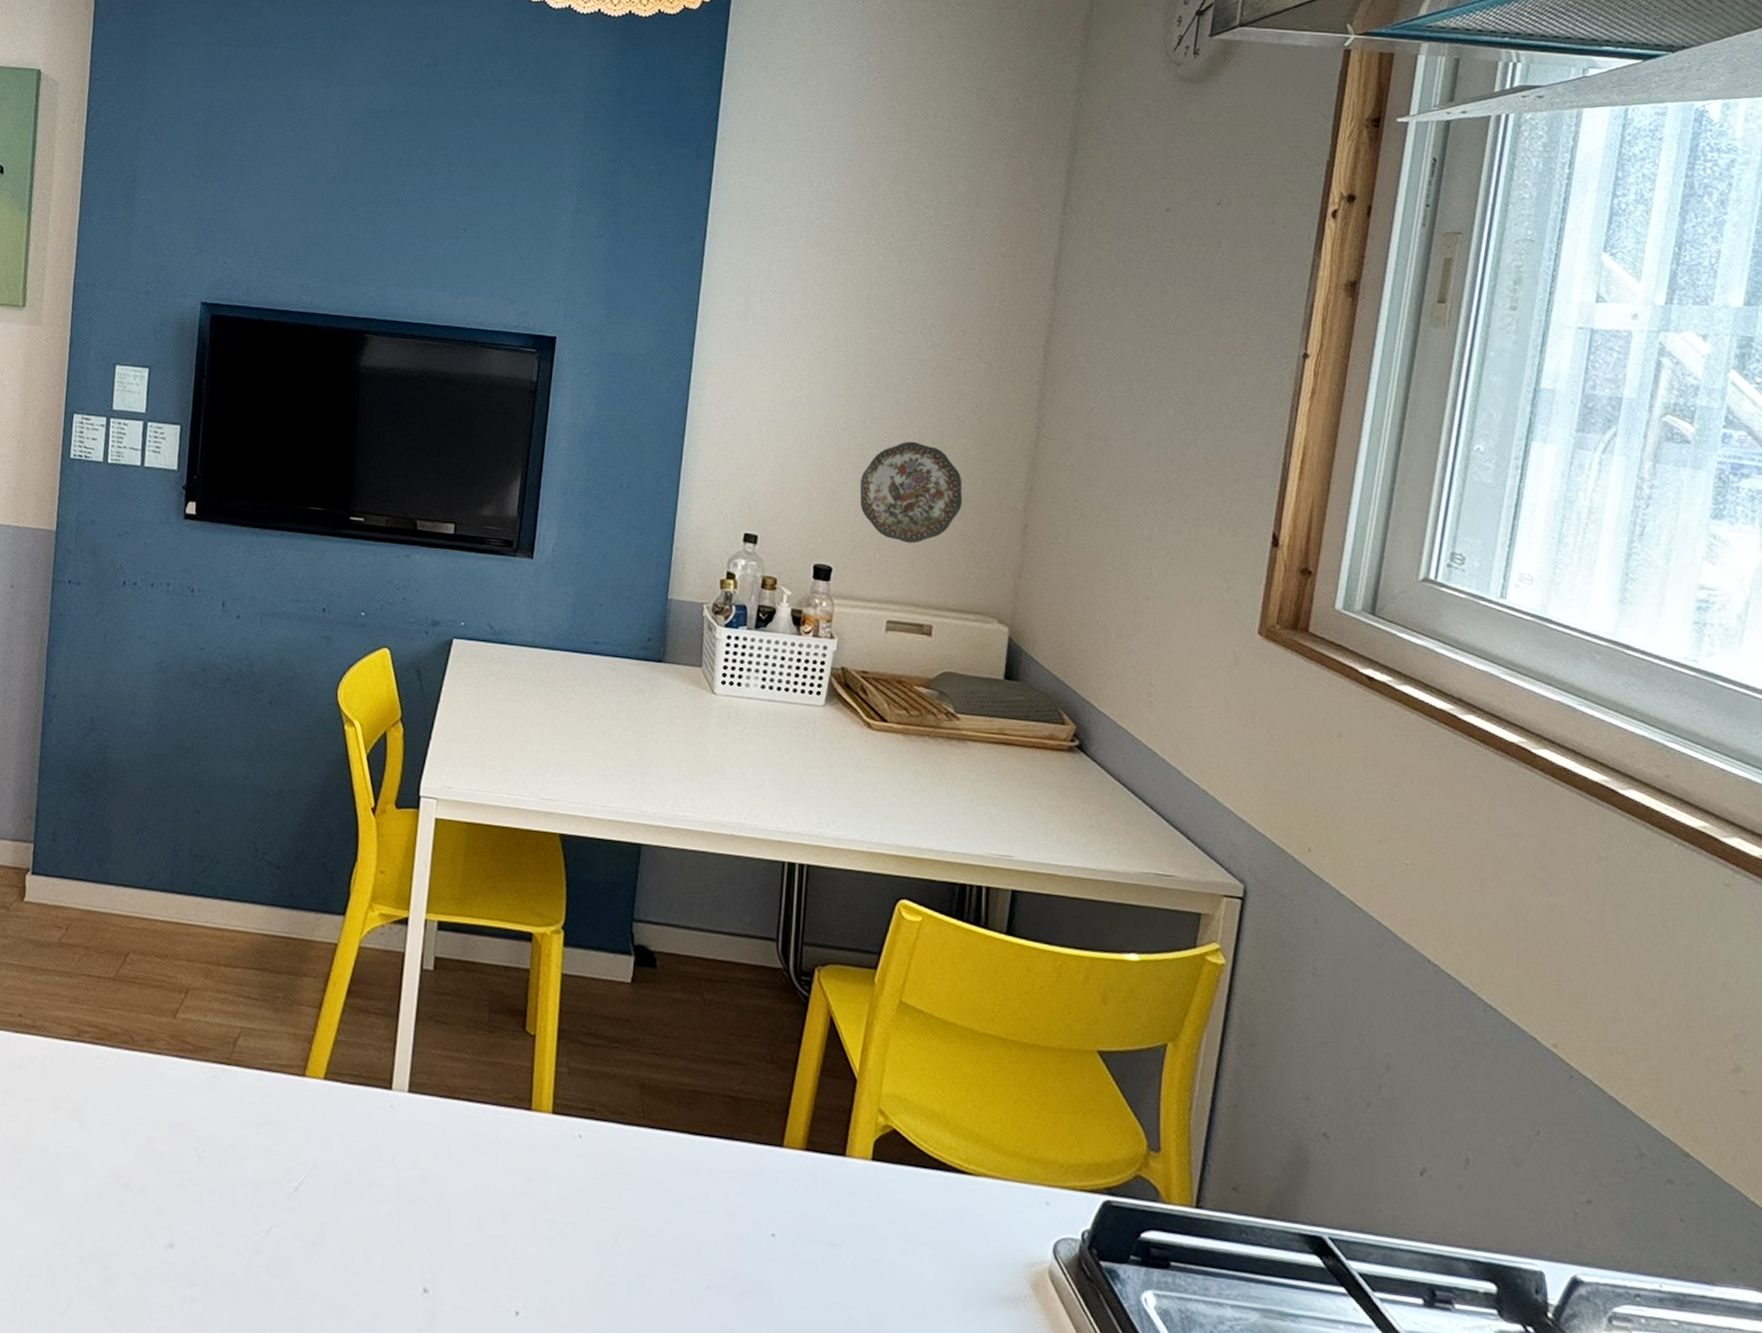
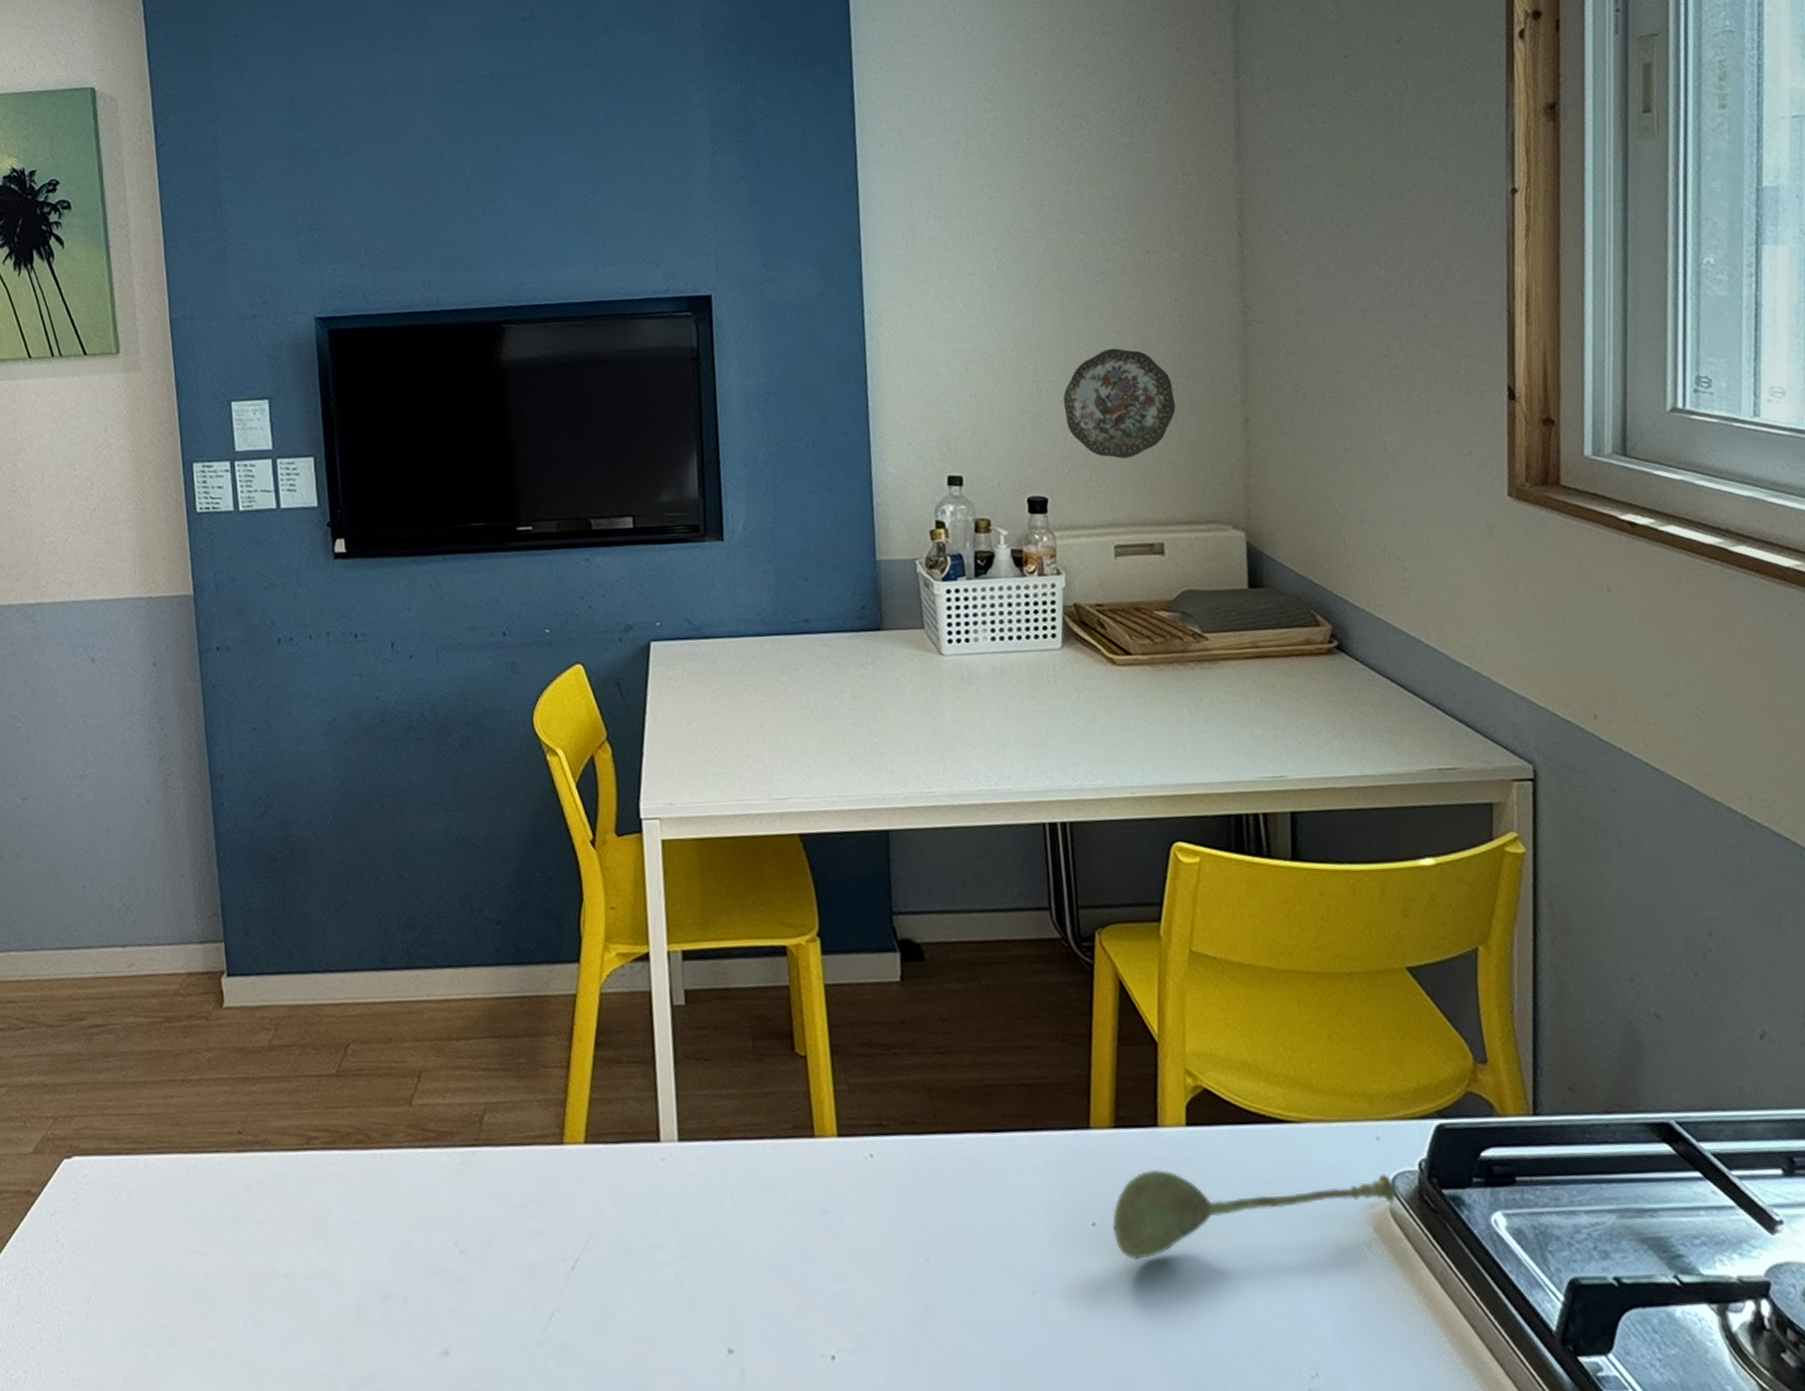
soupspoon: none [790,1194,1057,1275] -> present [1112,1170,1396,1260]

